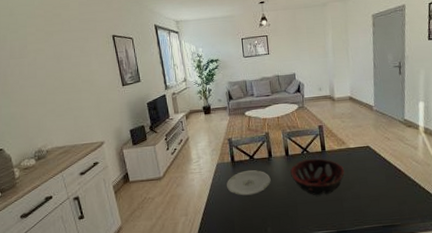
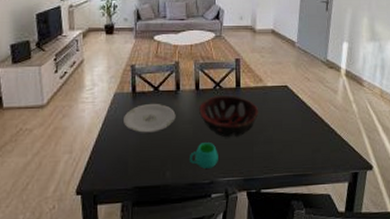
mug: none [286,201,312,224] -> present [190,143,218,169]

